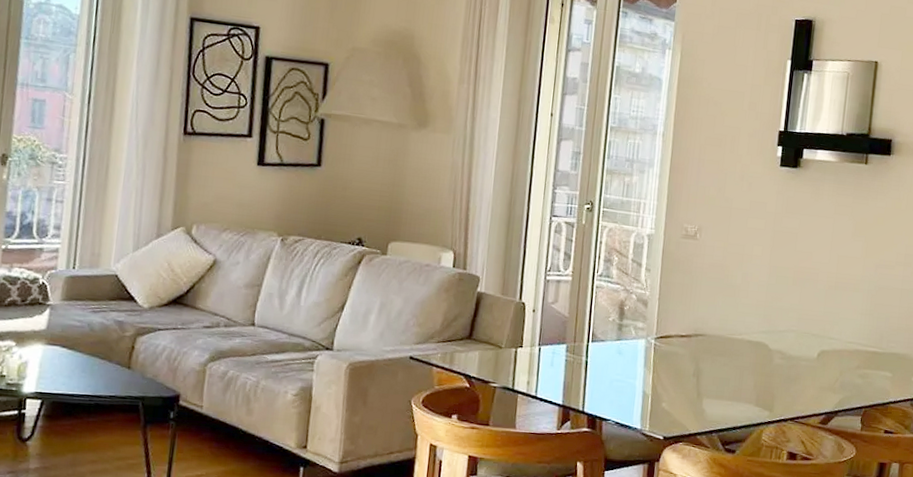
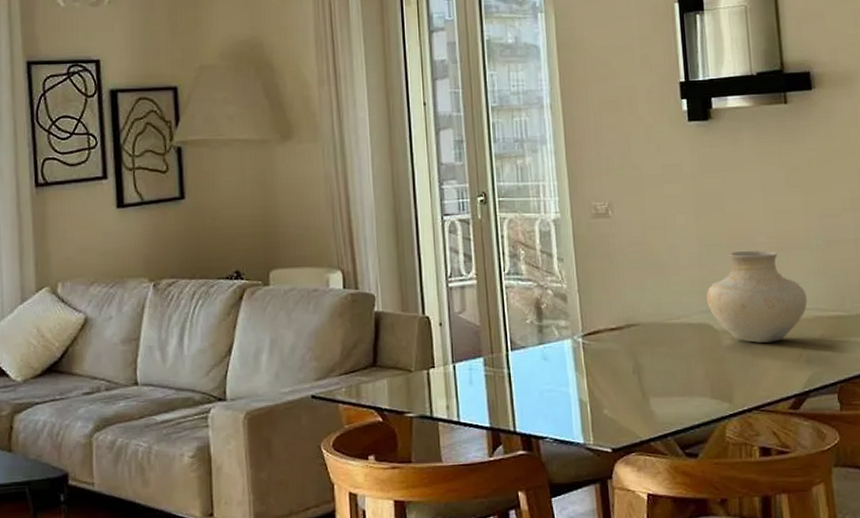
vase: none [766,285,852,366] -> present [706,250,807,343]

